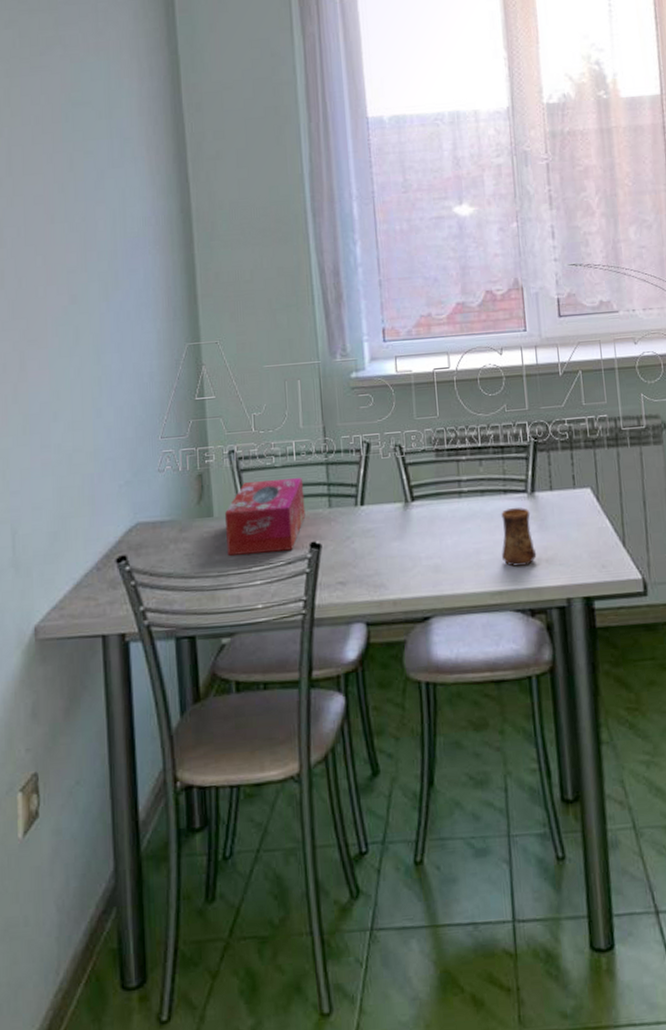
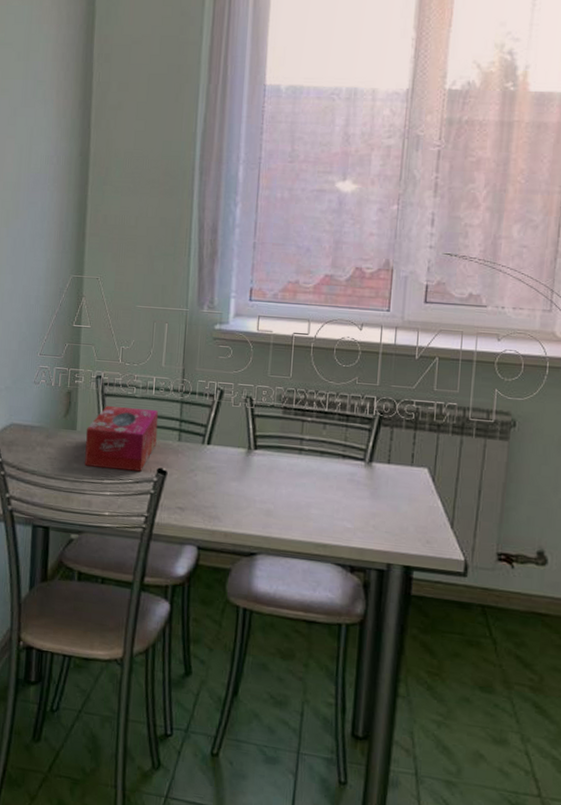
cup: present [501,507,537,567] -> none [330,472,365,527]

